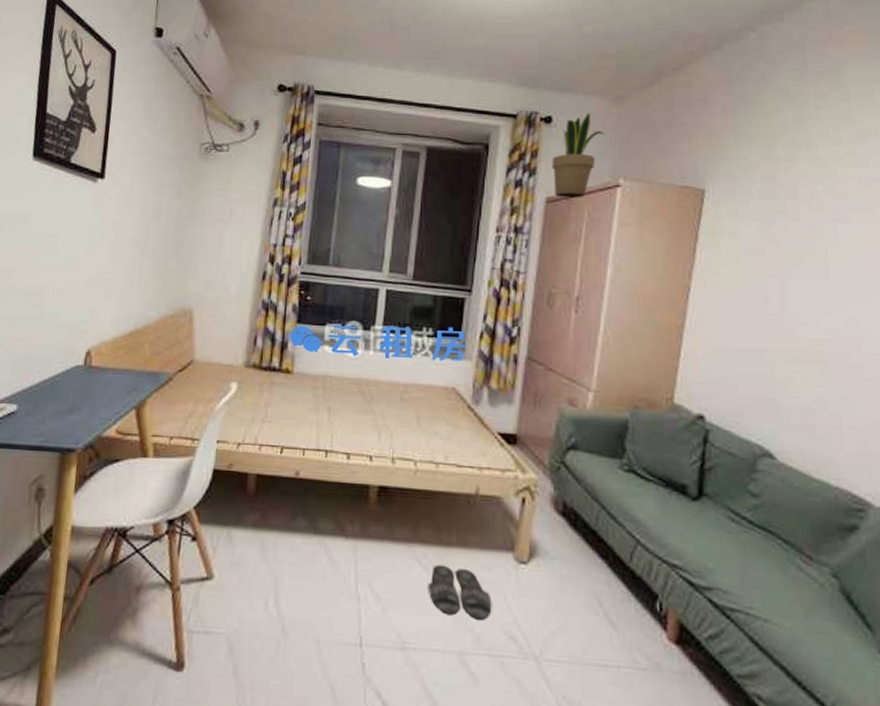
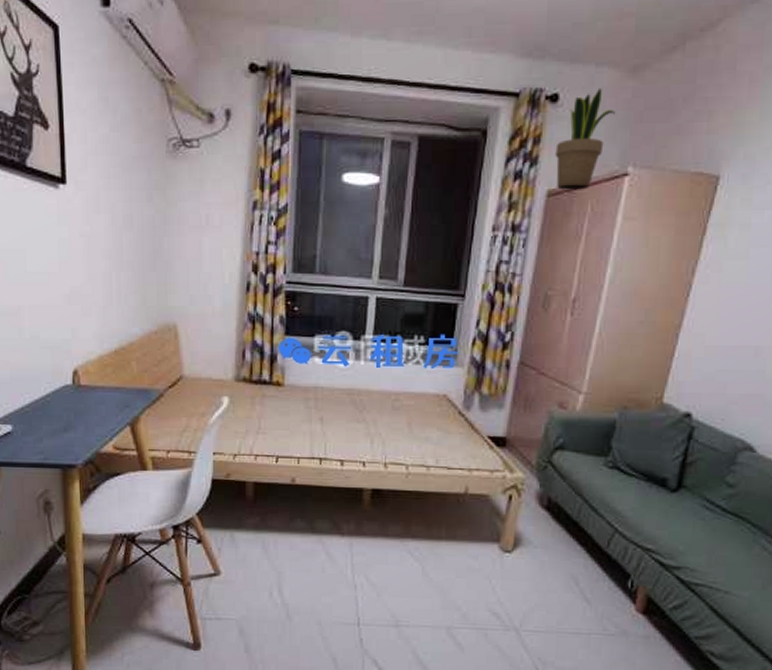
slippers: present [428,564,492,620] -> none [419,556,478,601]

